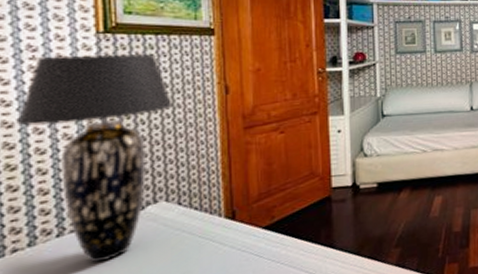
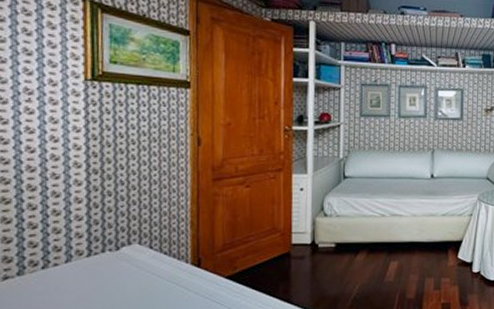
table lamp: present [16,54,173,263] -> none [12,99,150,296]

